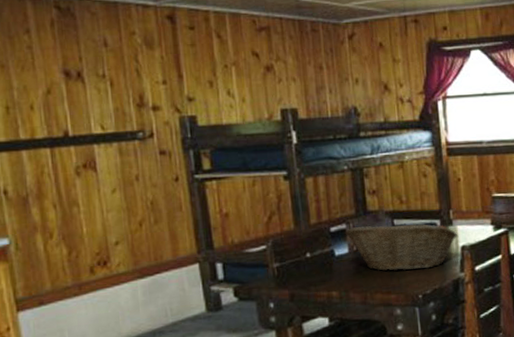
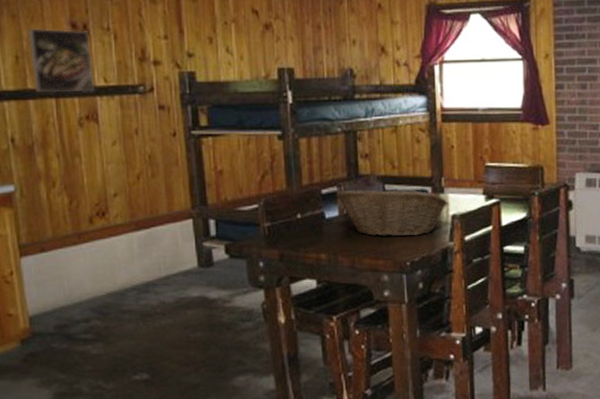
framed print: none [17,77,92,143] -> present [27,28,95,93]

